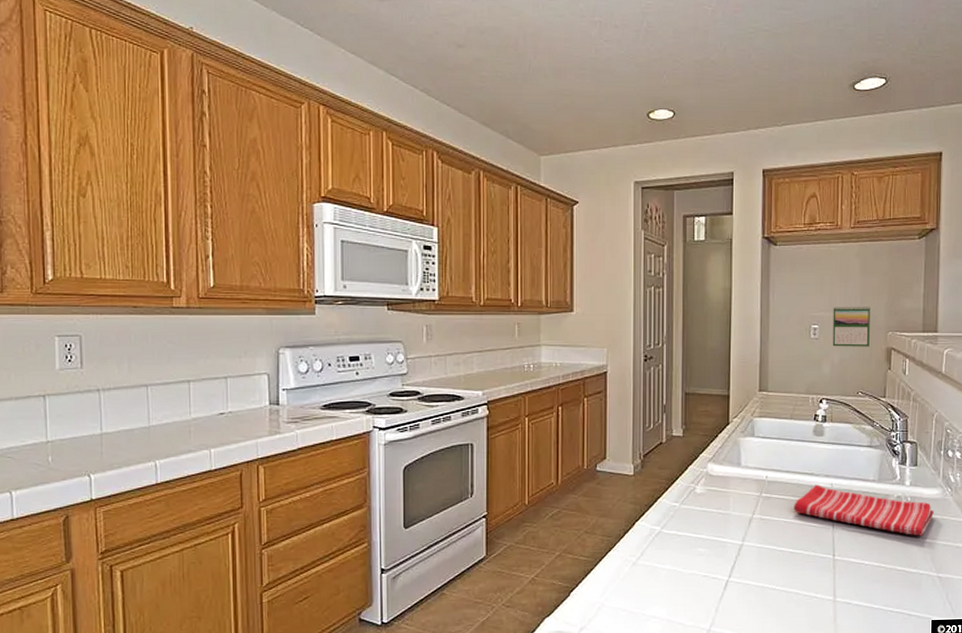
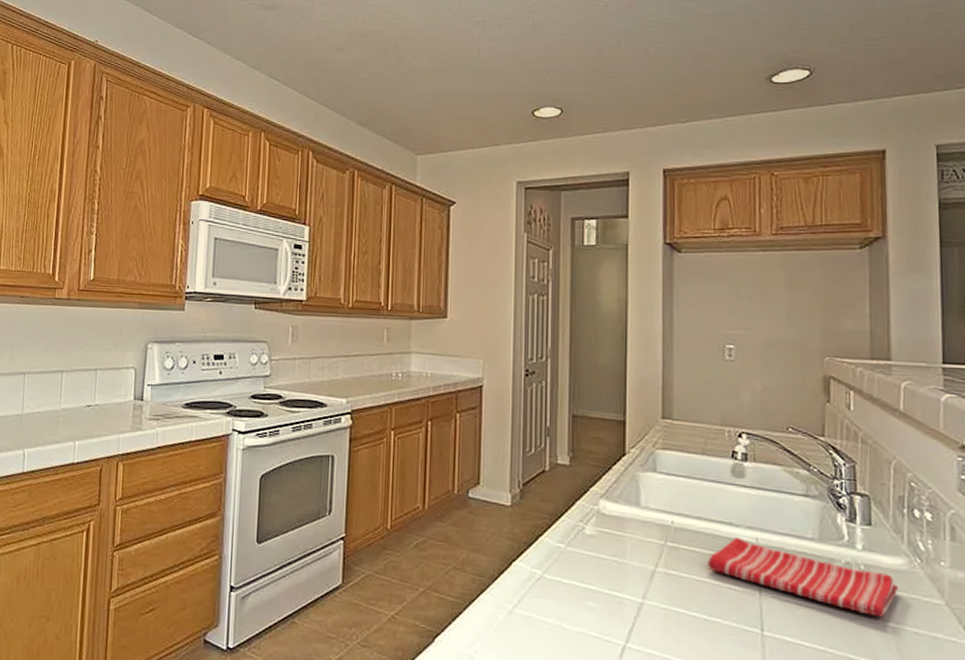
calendar: present [832,306,870,347] -> none [752,324,801,374]

